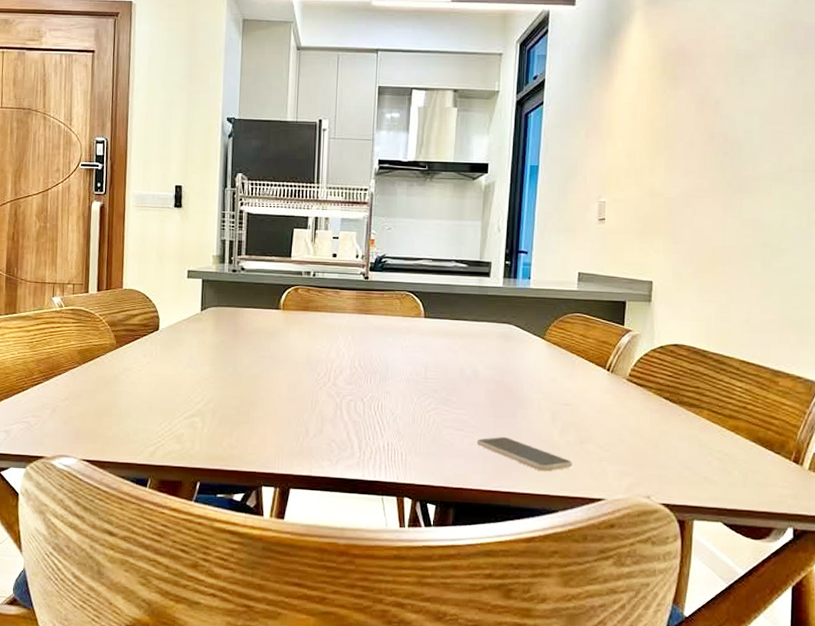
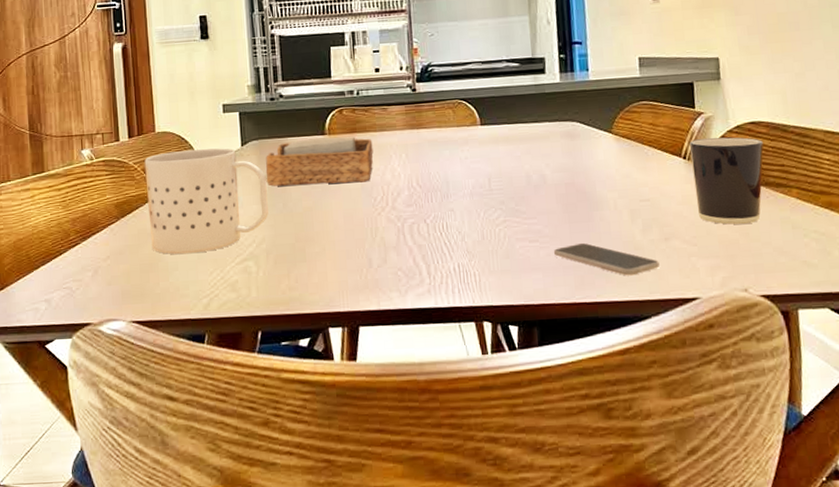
mug: none [108,308,221,405] -> present [144,148,269,255]
napkin holder: none [220,311,322,358] -> present [265,136,373,187]
mug: none [614,353,683,437] -> present [689,137,764,225]

